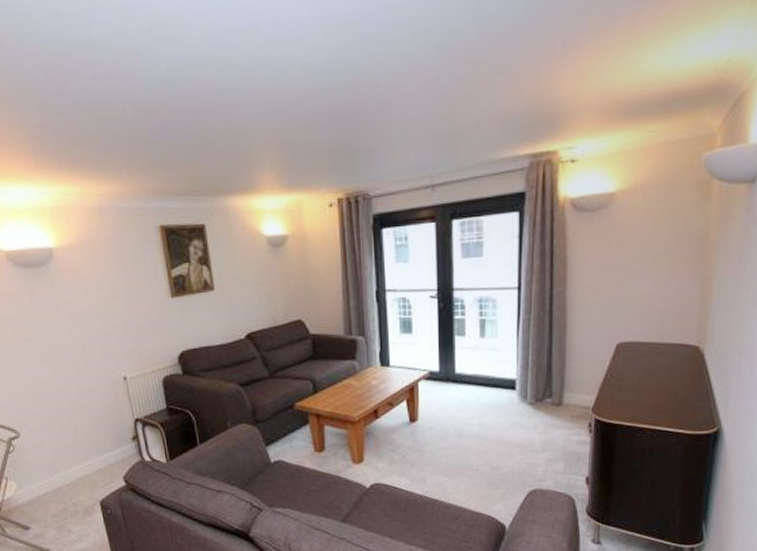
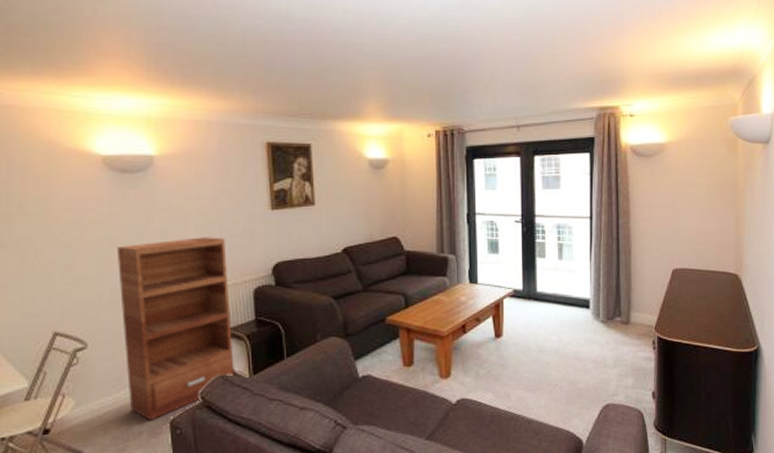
bookshelf: none [31,328,152,502] -> present [116,237,234,421]

